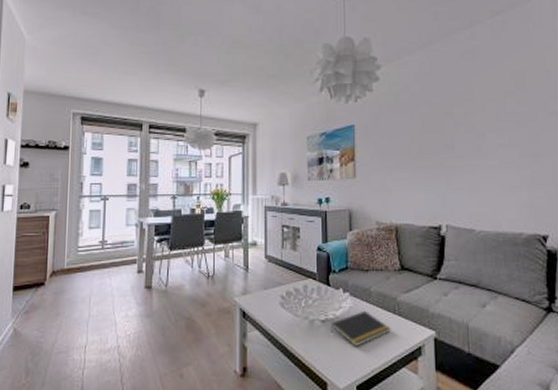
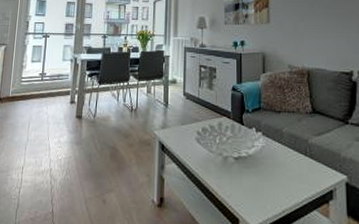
notepad: present [330,310,391,347] -> none [243,150,302,186]

